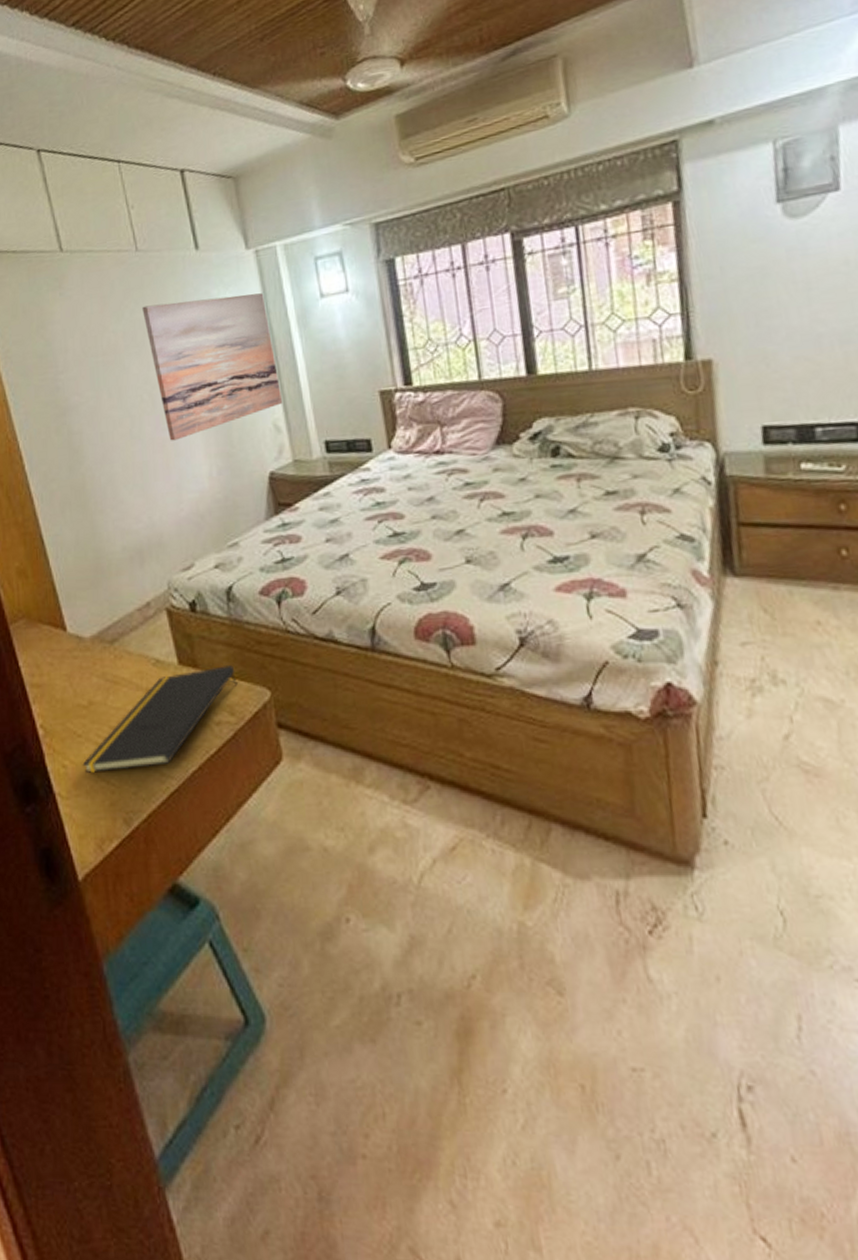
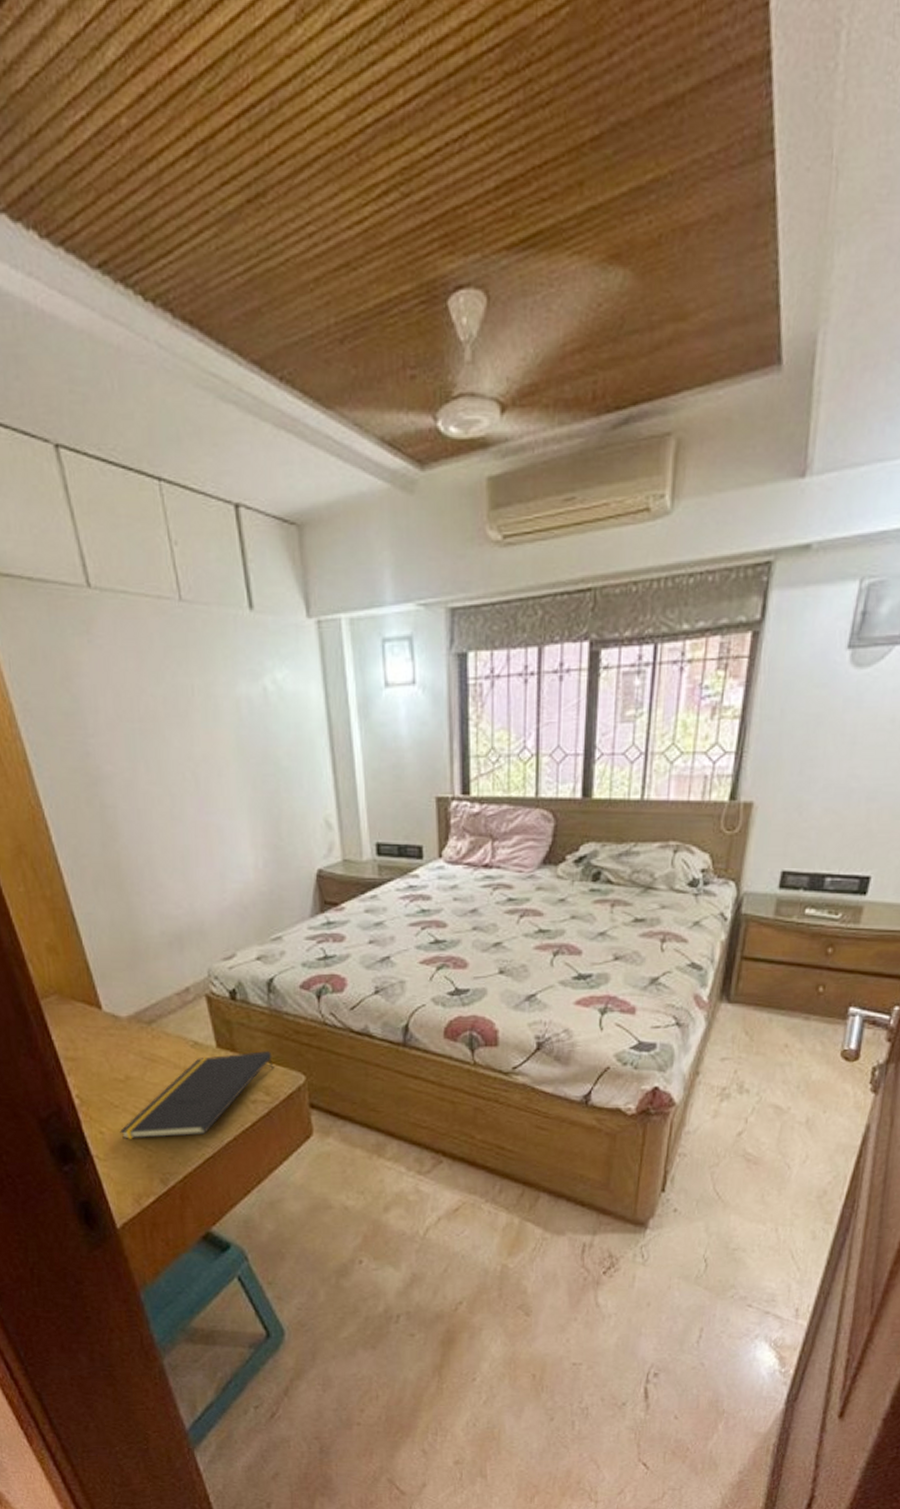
wall art: present [142,293,283,441] -> none [186,670,337,826]

